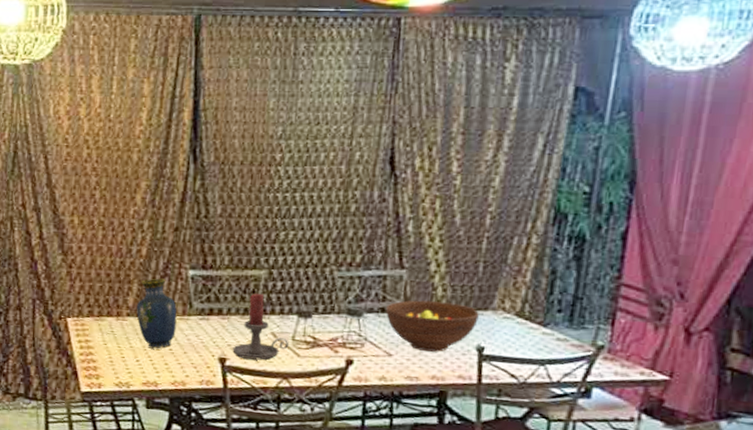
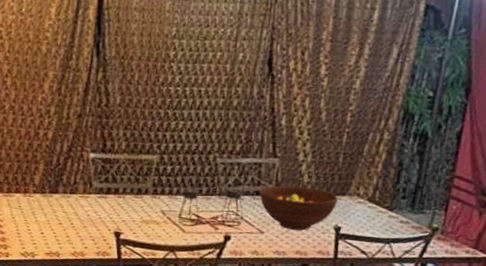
vase: present [136,278,177,349] -> none [42,159,79,223]
candle holder: present [232,293,289,360] -> none [126,175,176,235]

